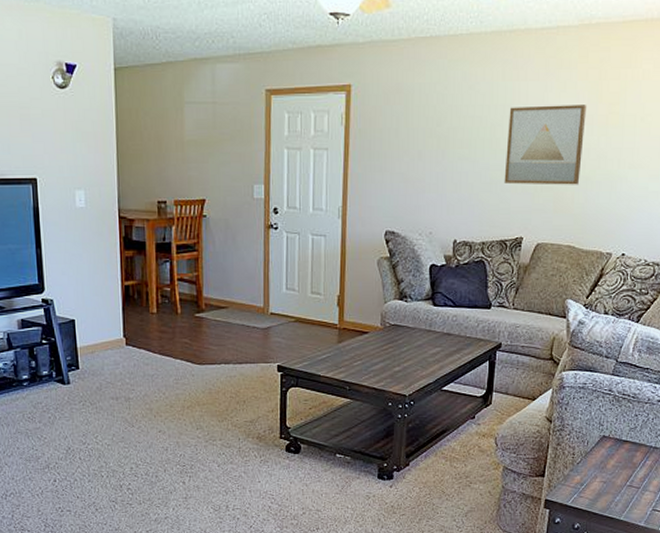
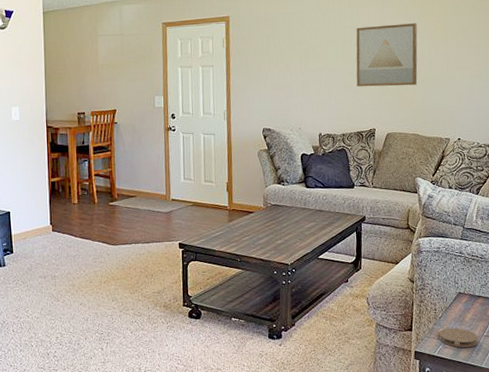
coaster: none [574,475,620,498] -> present [438,327,478,348]

